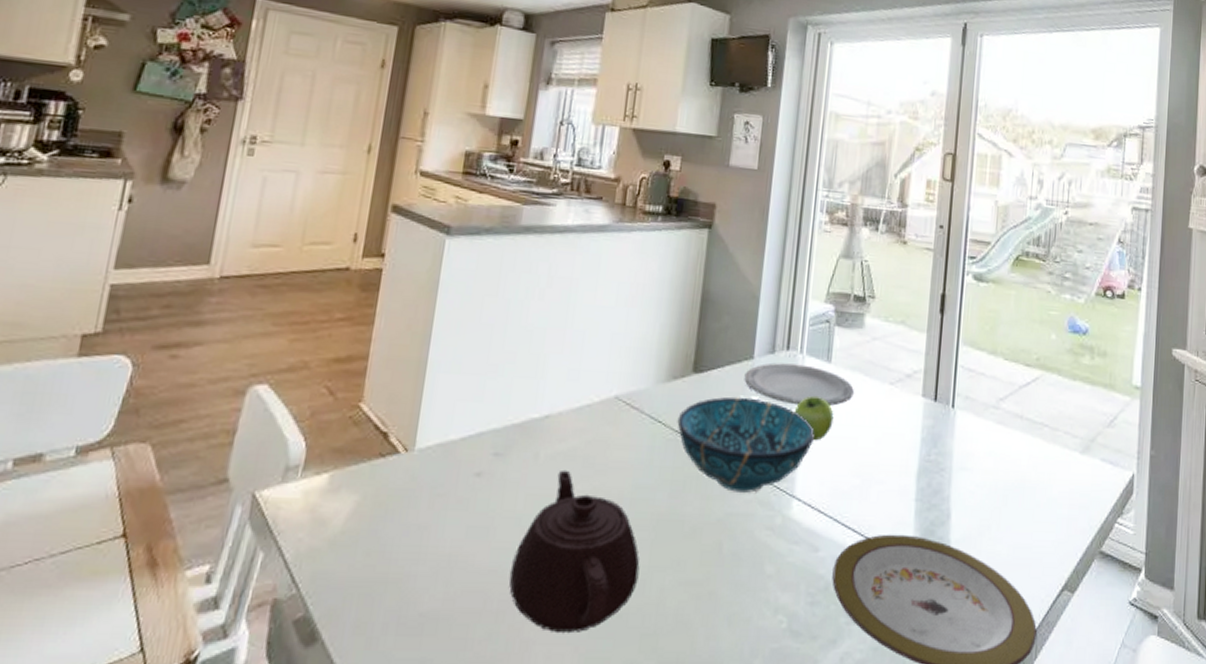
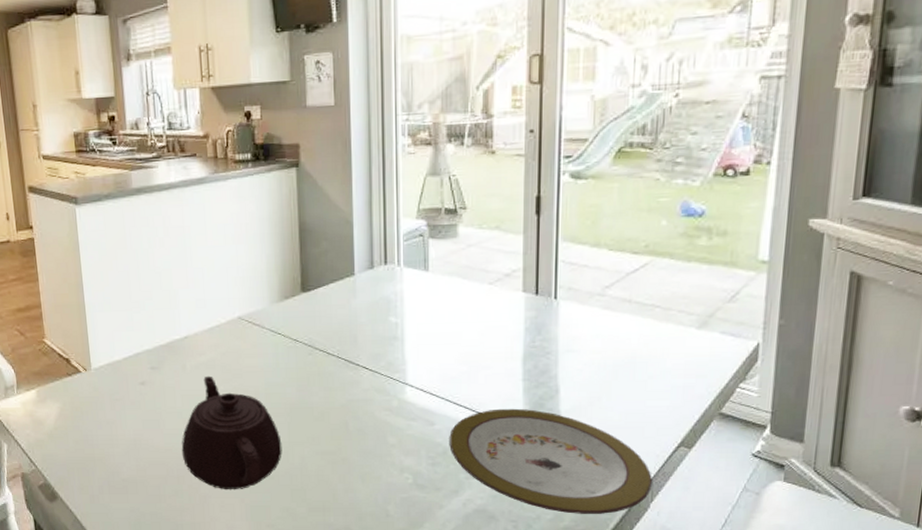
decorative bowl: present [677,396,815,493] -> none [294,308,419,384]
plate: present [744,363,854,406] -> none [348,275,453,310]
fruit: present [794,395,834,441] -> none [398,300,436,338]

